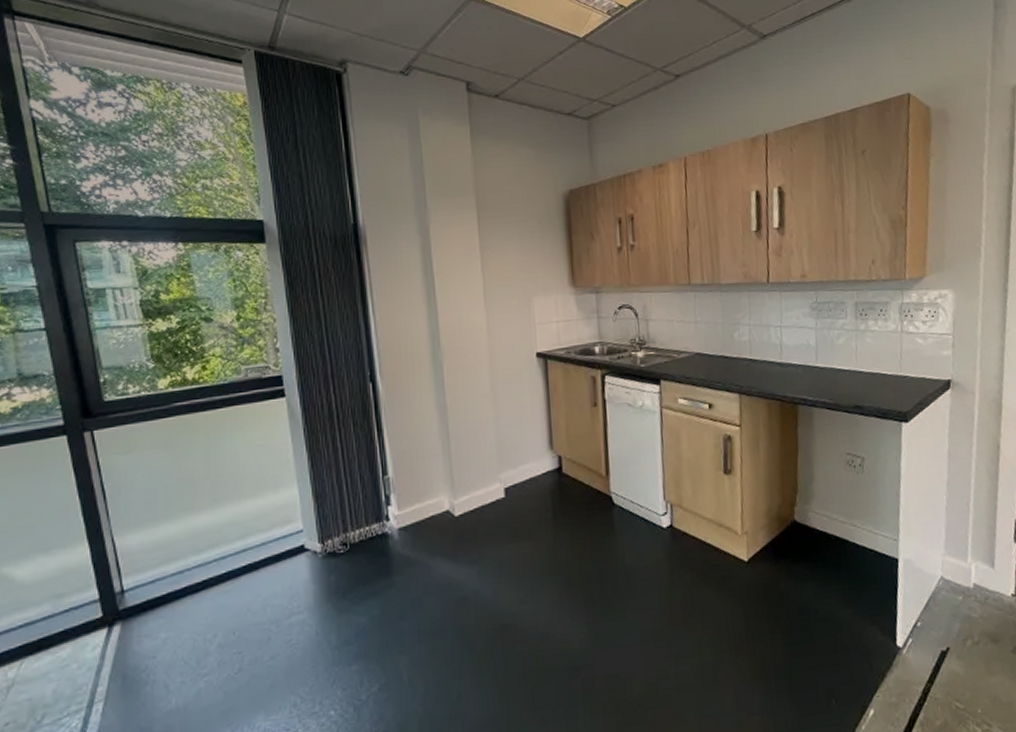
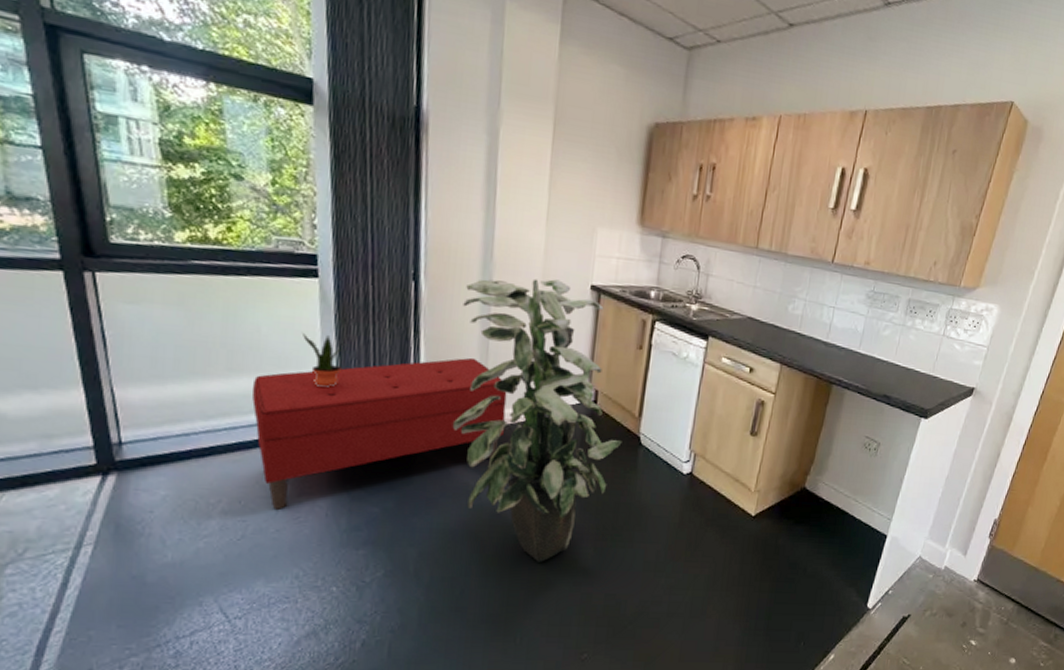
bench: none [236,446,476,635] -> present [251,357,507,510]
potted plant: none [277,450,315,502] -> present [303,333,341,388]
indoor plant: none [419,354,595,650] -> present [452,278,622,562]

